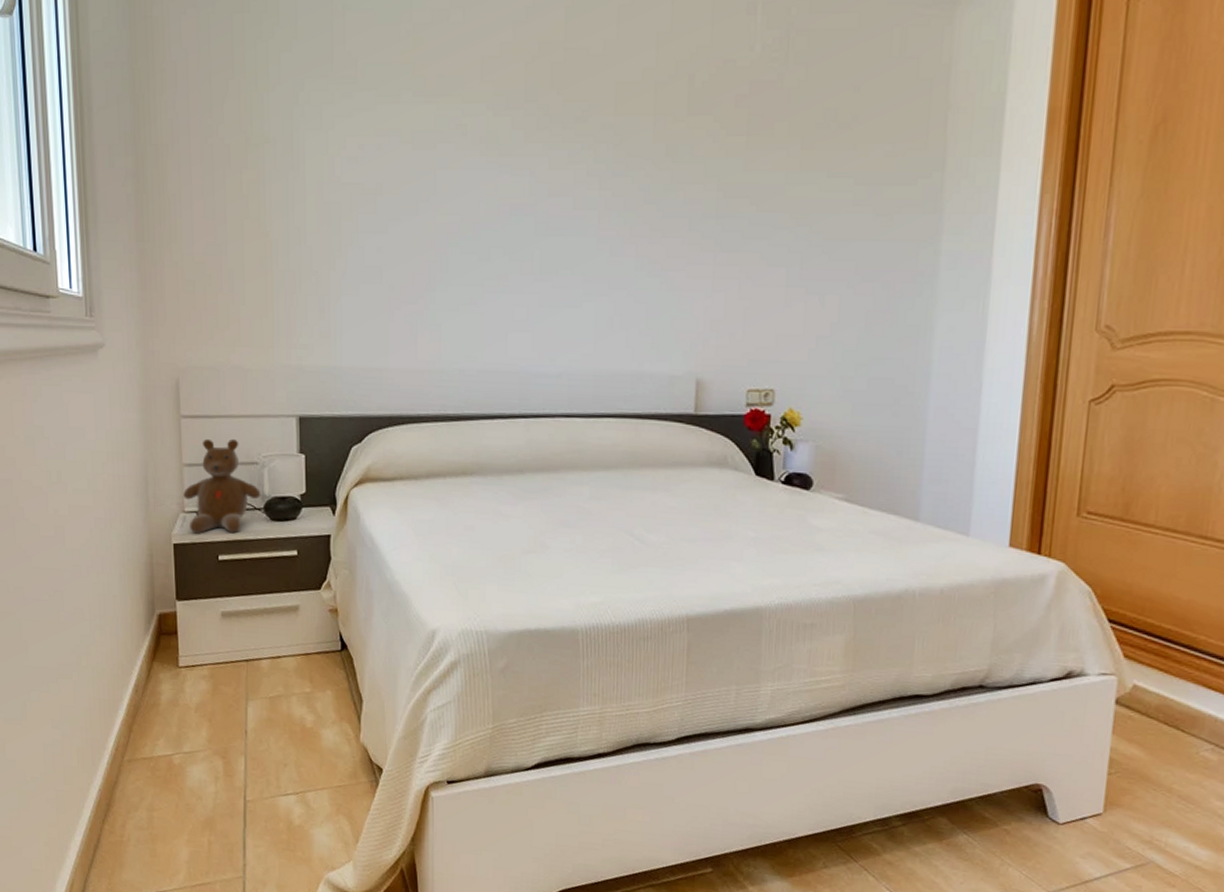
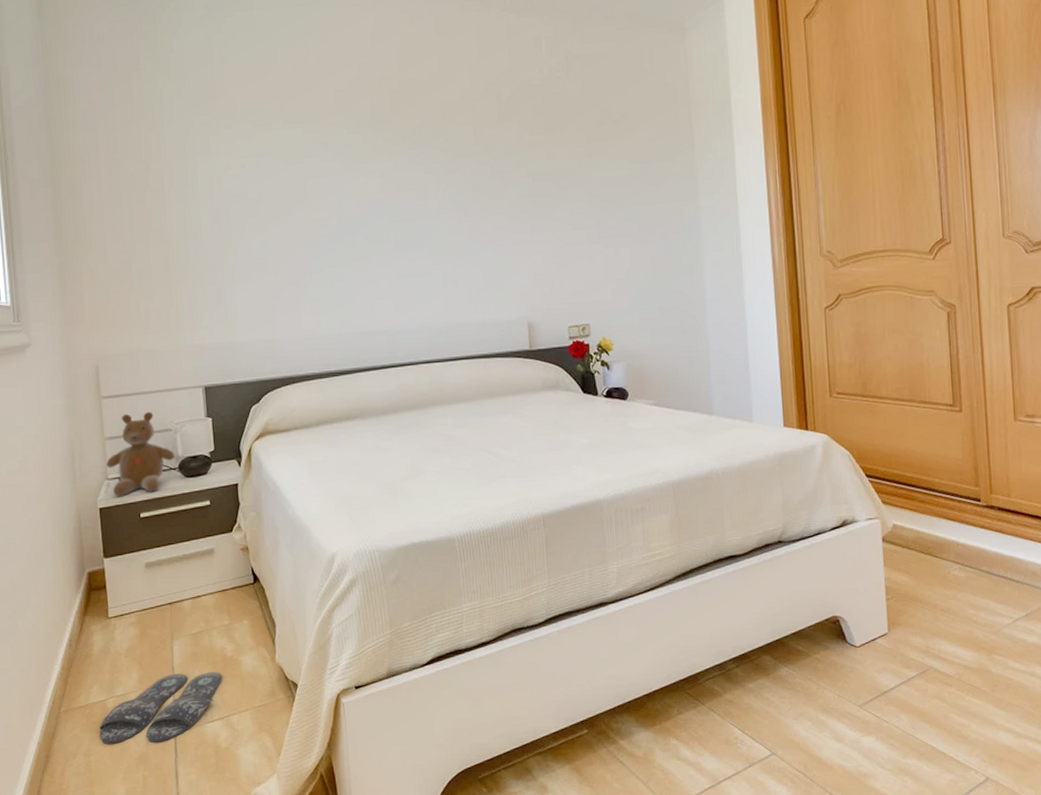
slippers: none [164,737,299,809] -> present [99,671,222,744]

